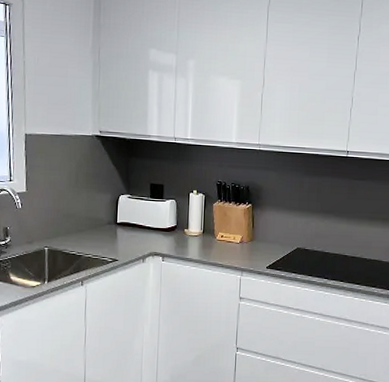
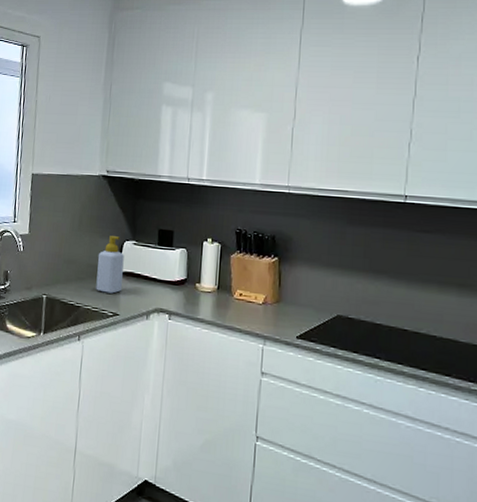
soap bottle: none [95,191,120,242] -> present [96,236,124,294]

